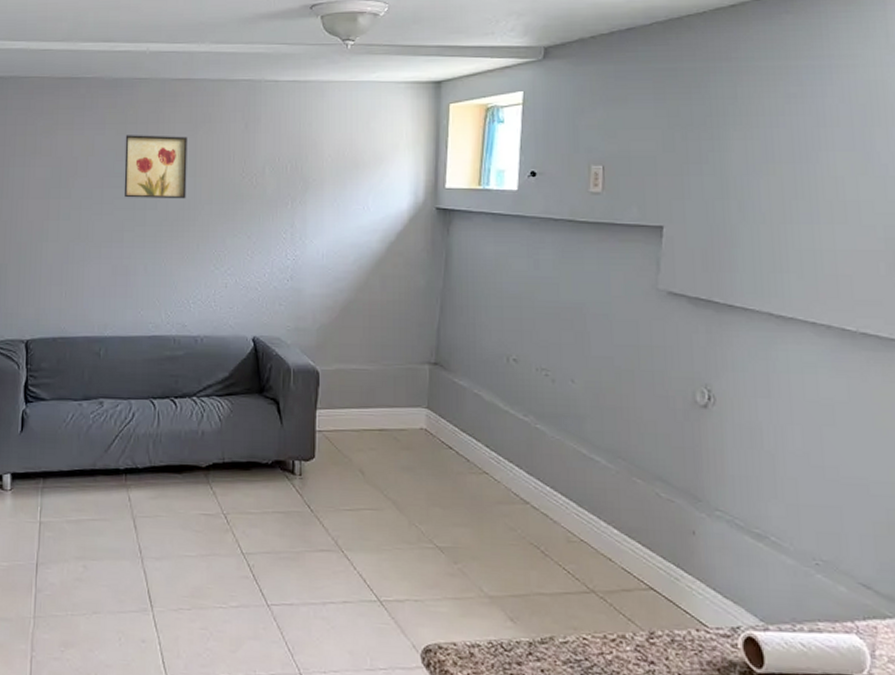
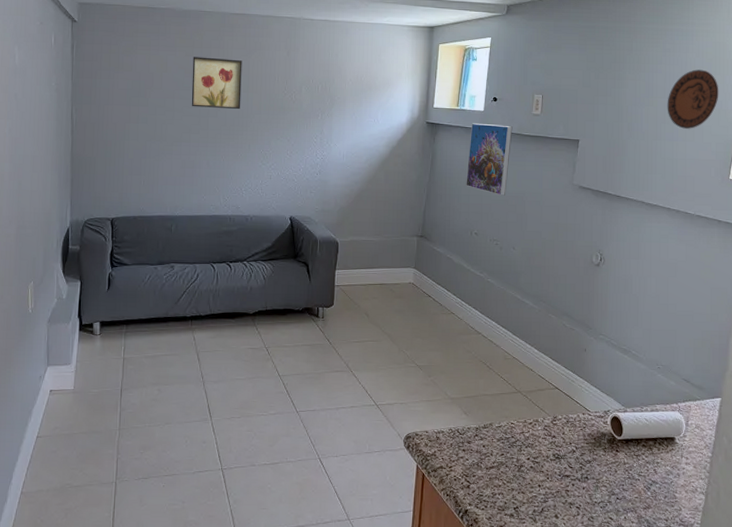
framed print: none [496,207,562,306] -> present [466,123,513,196]
decorative plate: none [797,120,882,206] -> present [667,69,719,129]

